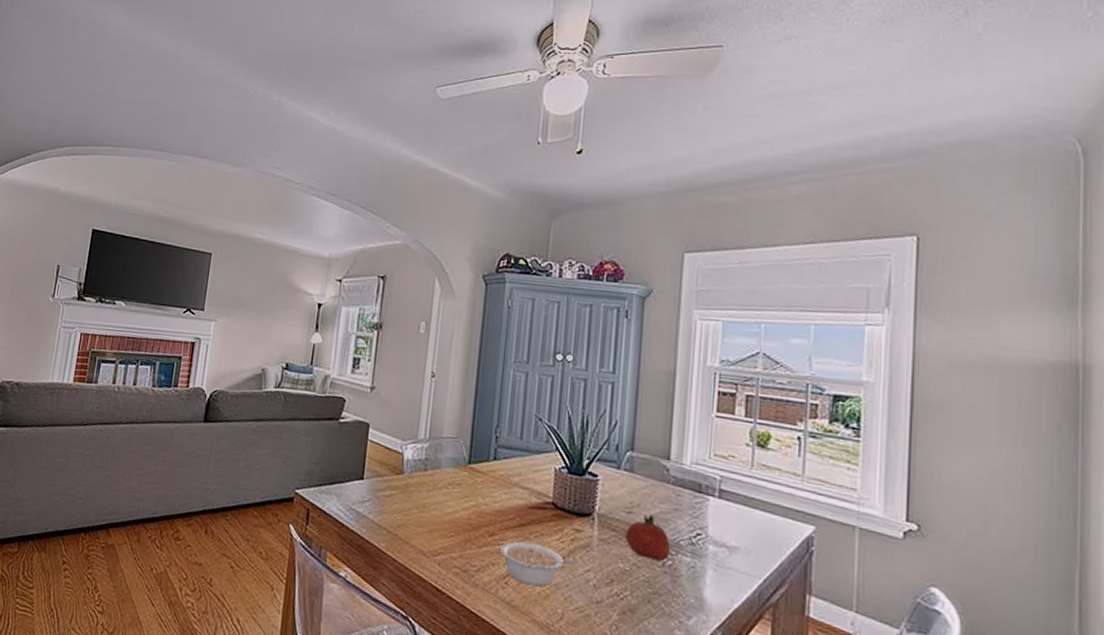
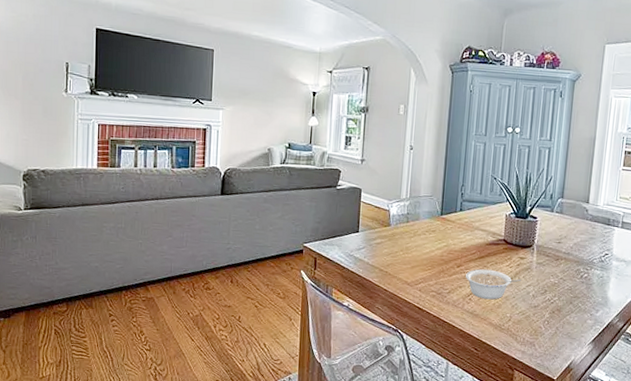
fruit: present [625,514,671,561] -> none [555,243,587,274]

